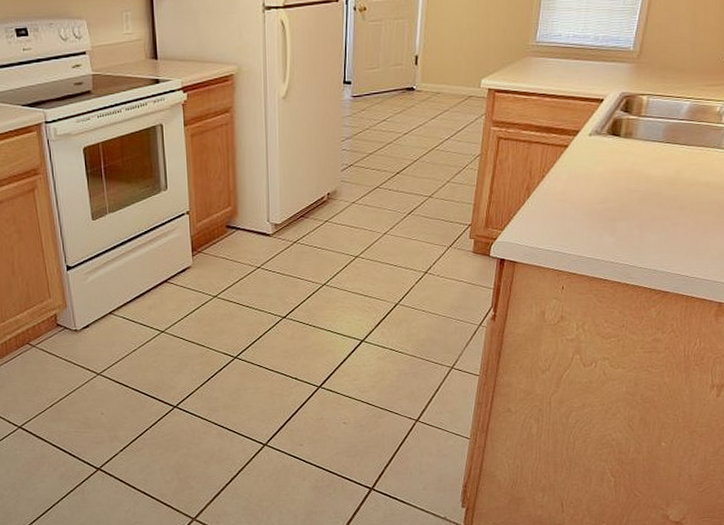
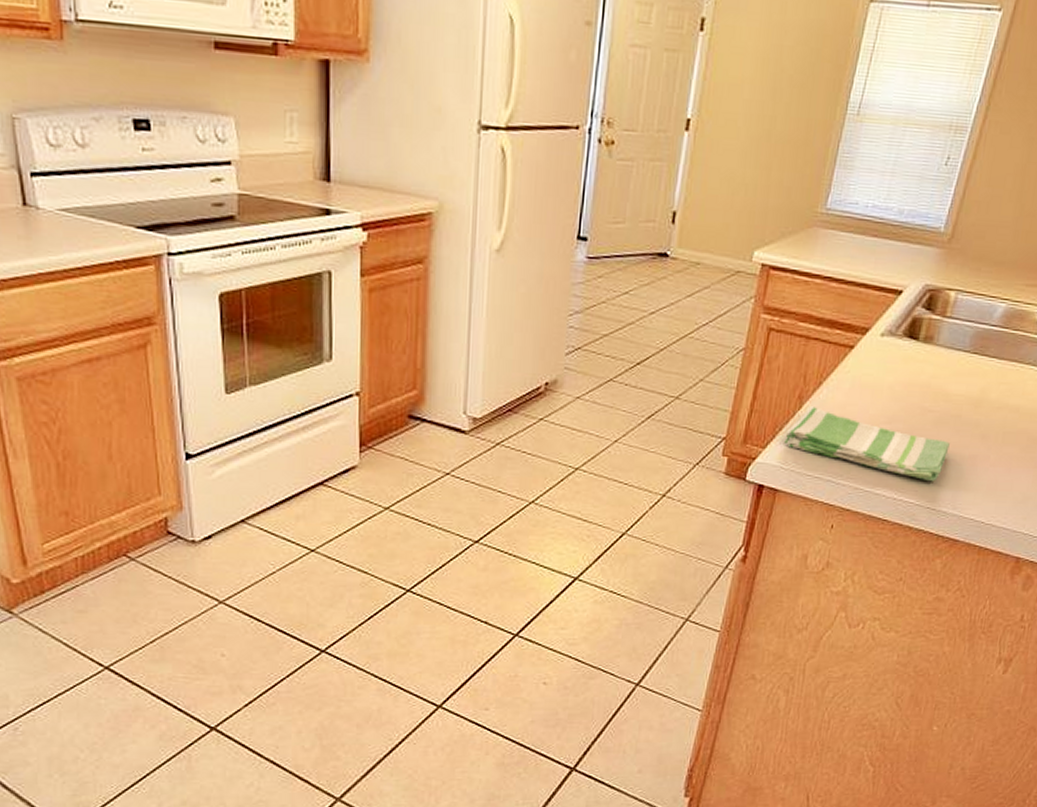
dish towel: none [518,195,654,247] -> present [784,406,950,482]

